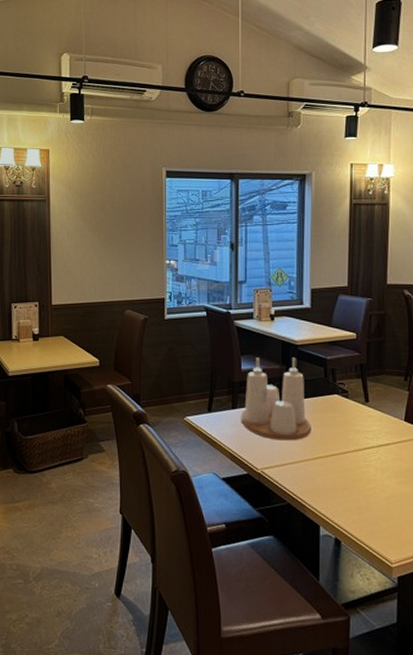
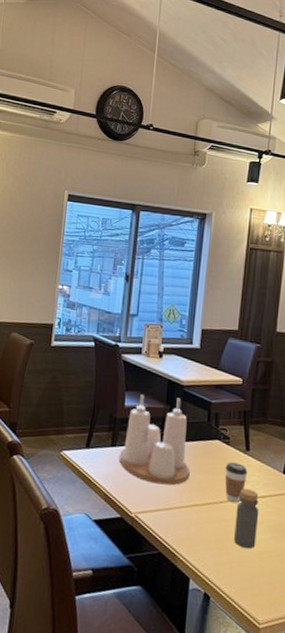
coffee cup: none [346,414,369,452] -> present [224,462,248,502]
bottle: none [360,439,383,495] -> present [234,489,259,549]

